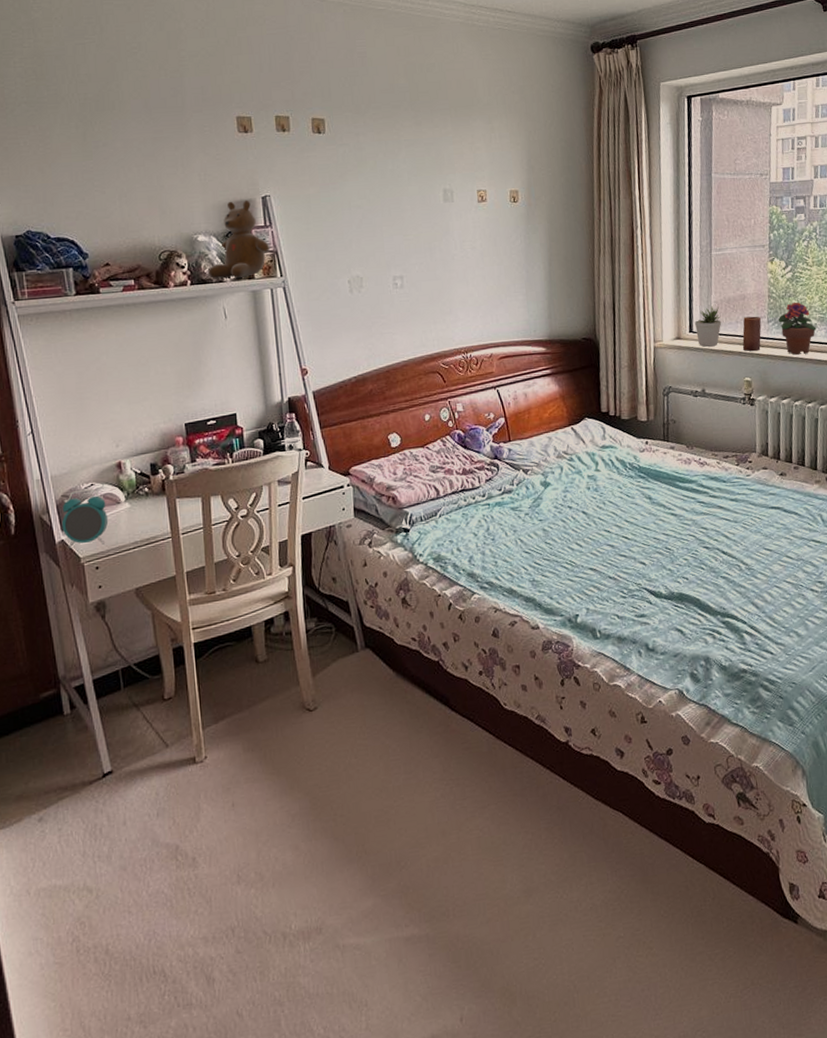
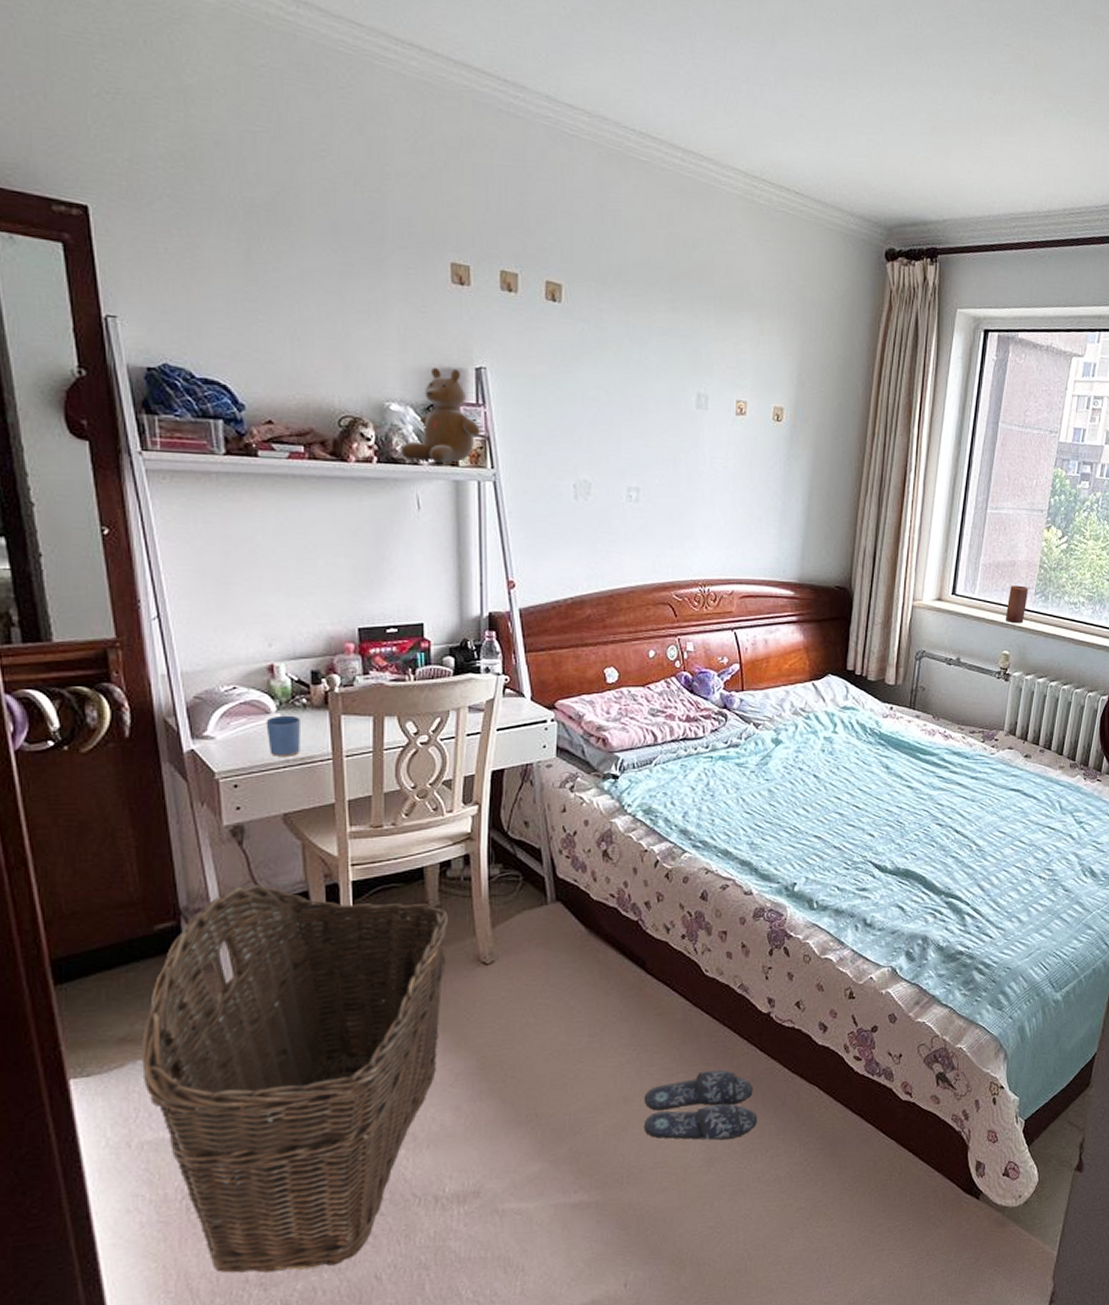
wicker basket: none [34,652,277,1011] -> present [141,884,448,1273]
alarm clock: present [61,488,109,548] -> none [192,692,254,760]
mug: none [117,503,146,540] -> present [266,715,300,756]
slippers: none [461,800,568,871] -> present [644,1070,758,1140]
potted plant: present [694,306,722,347] -> none [958,568,987,613]
potted flower: present [778,302,817,355] -> none [1046,576,1084,633]

